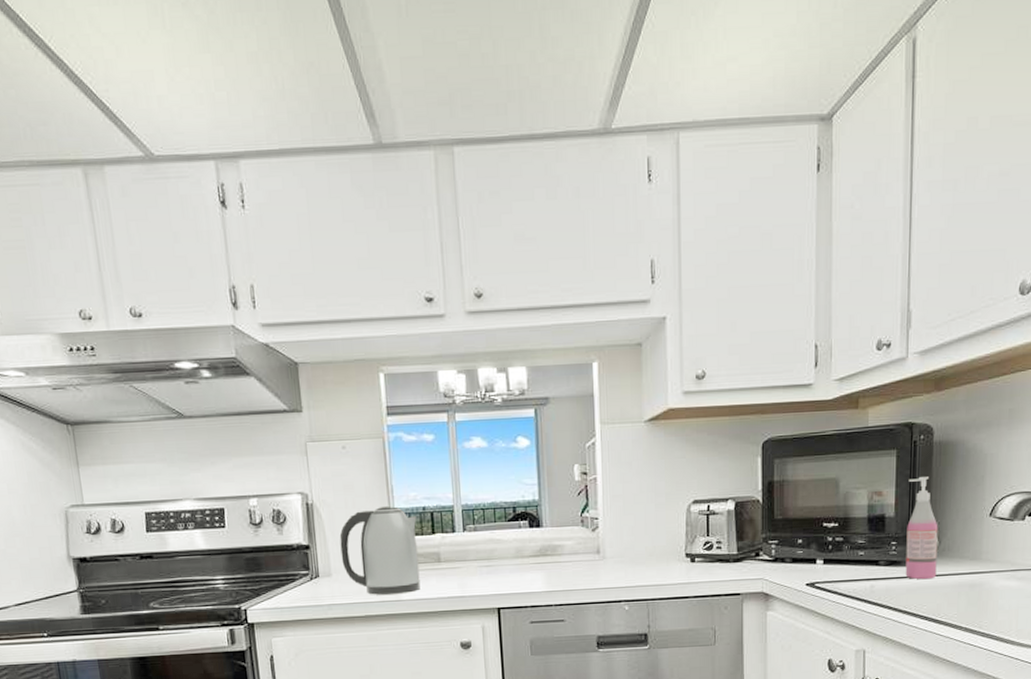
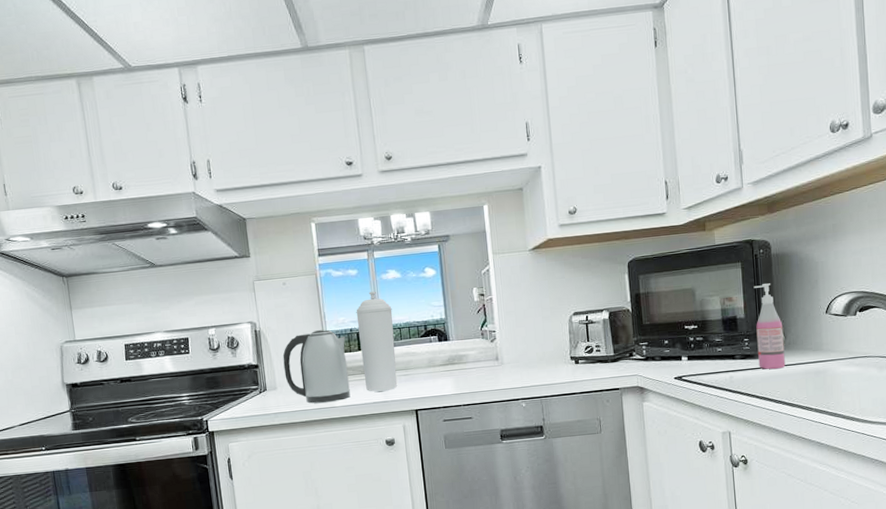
canister: none [431,462,478,585] -> present [356,291,398,392]

